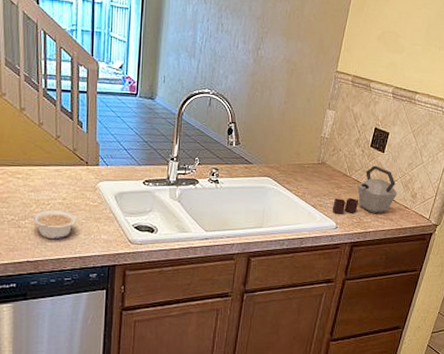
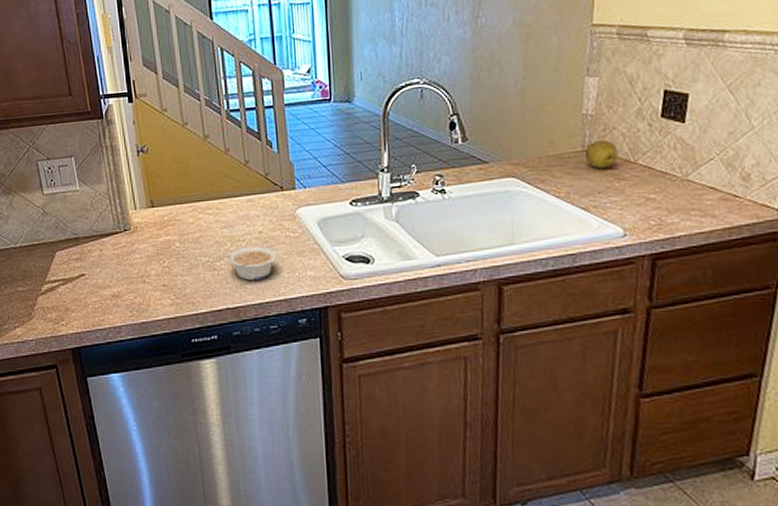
fruit: none [318,157,340,178] -> present [584,139,618,169]
kettle: present [333,165,397,214] -> none [614,142,717,216]

